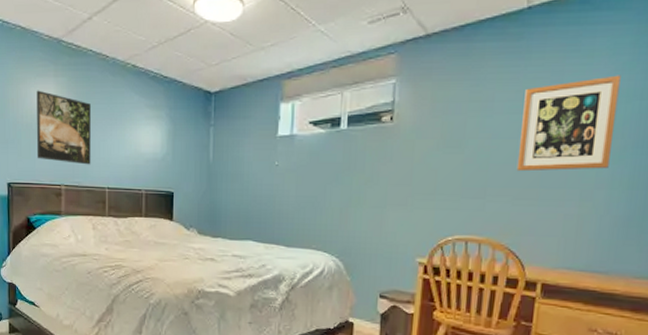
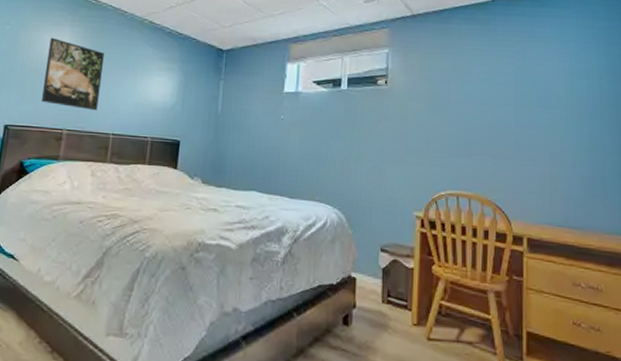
wall art: present [516,75,621,172] -> none [495,57,571,135]

